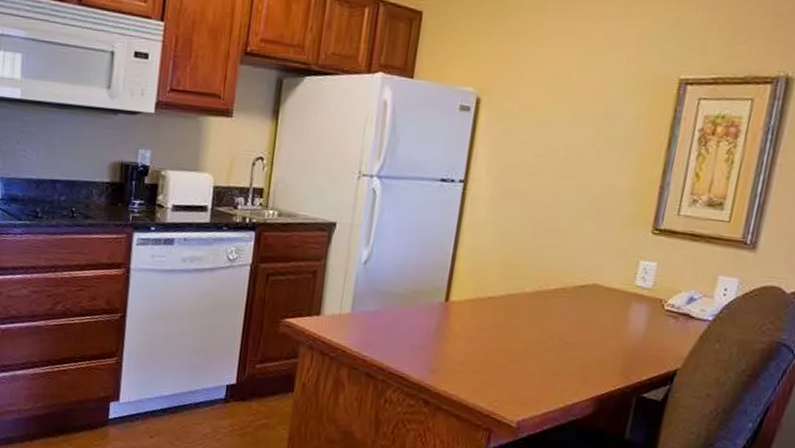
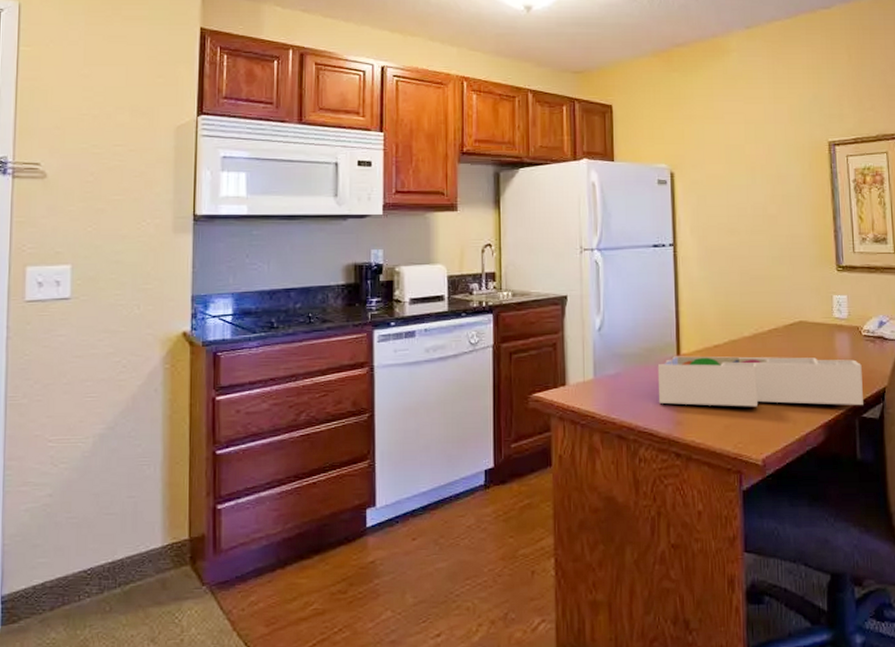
desk organizer: none [416,301,655,384] -> present [657,356,863,407]

